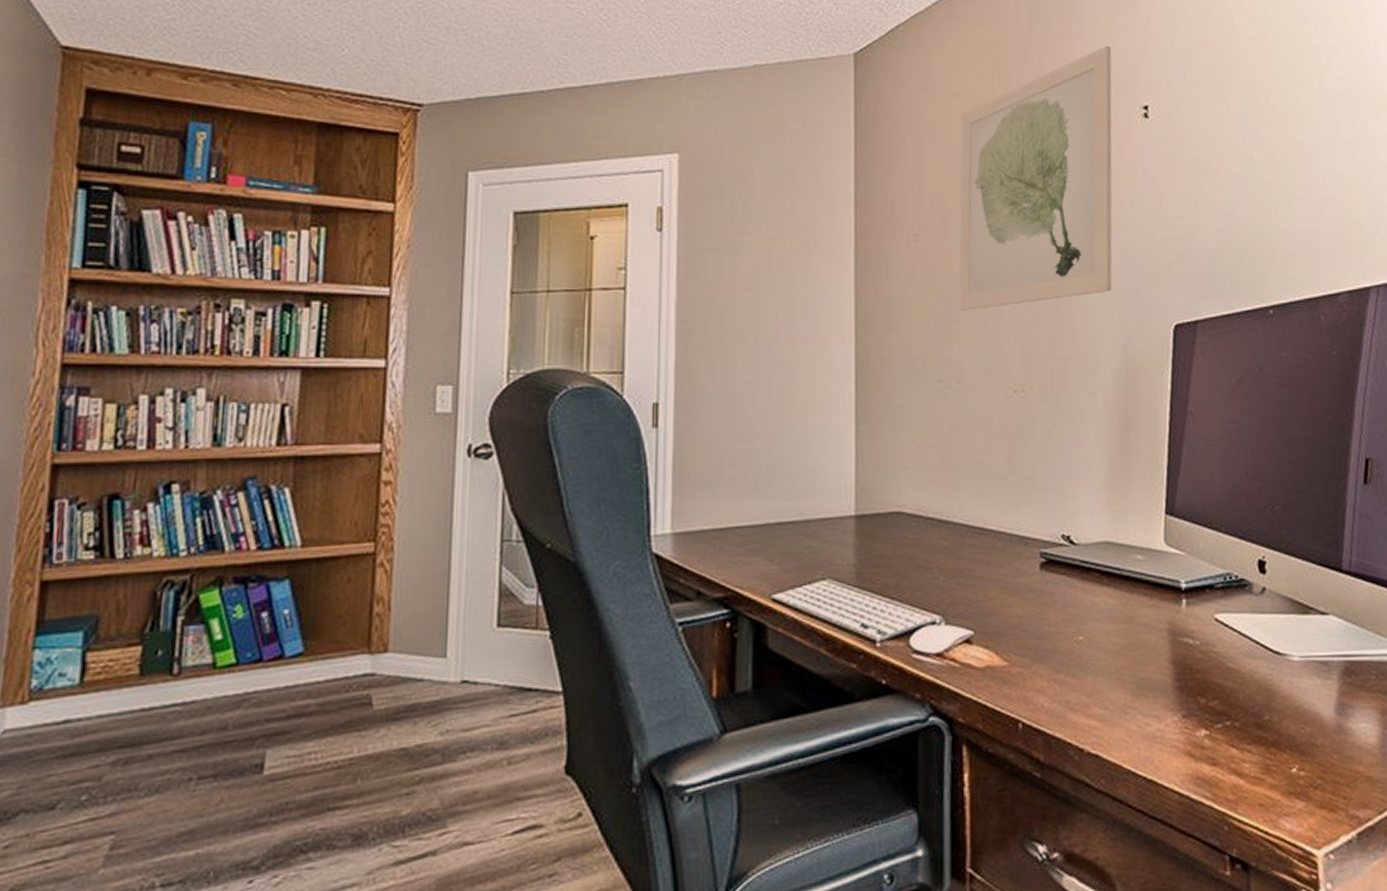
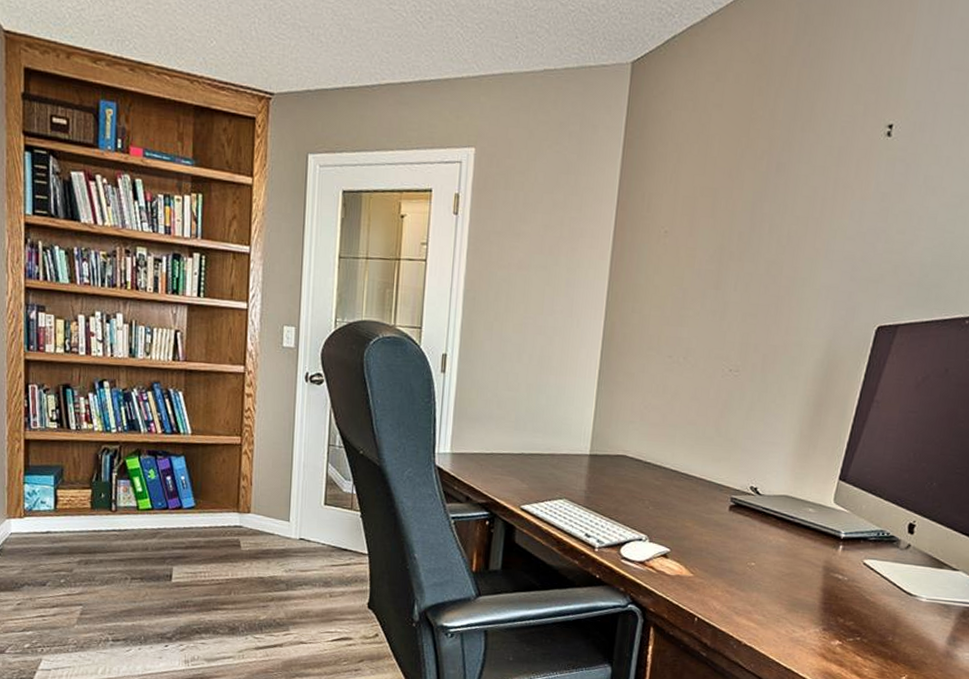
wall art: present [959,45,1112,311] -> none [694,63,869,300]

